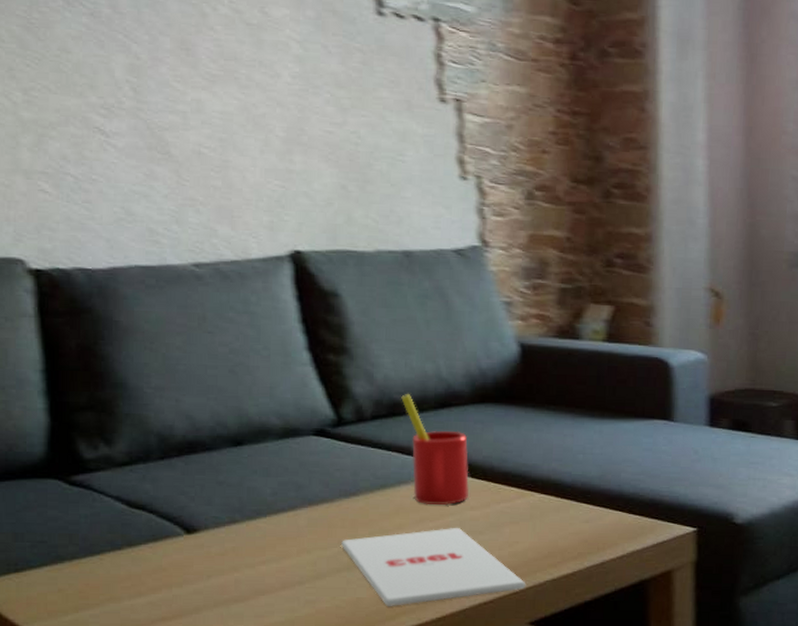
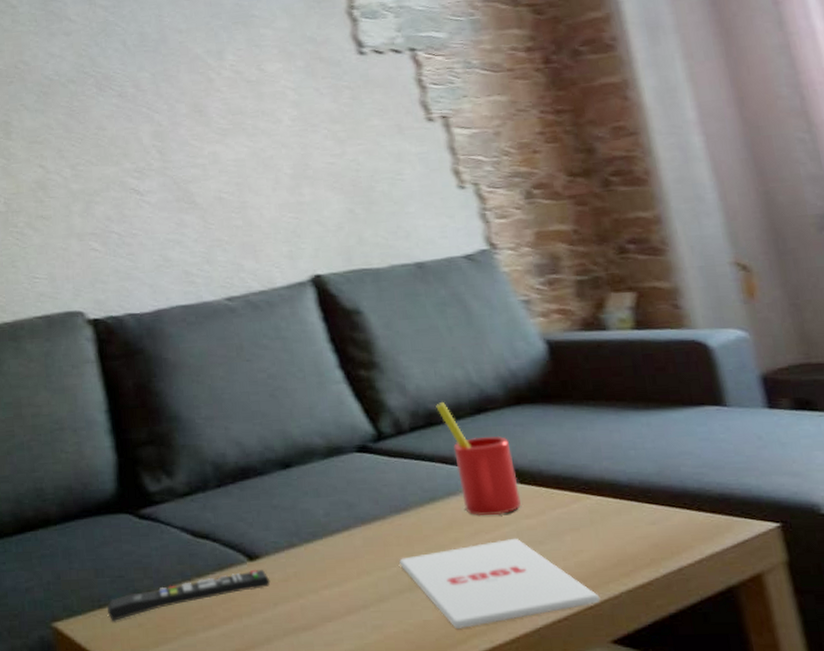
remote control: none [25,542,207,585] -> present [107,569,271,621]

